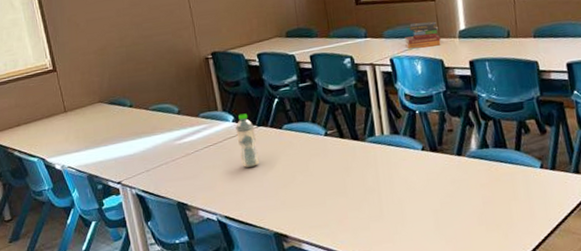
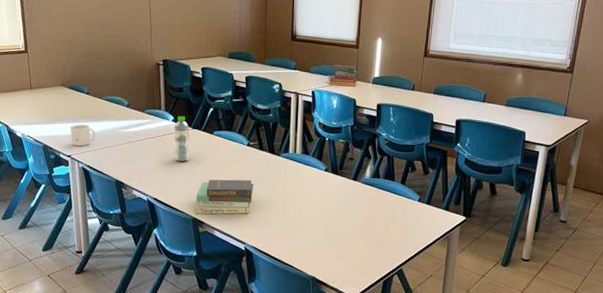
mug: none [116,142,147,170] -> present [70,124,96,147]
books: none [274,175,342,227] -> present [195,179,254,214]

